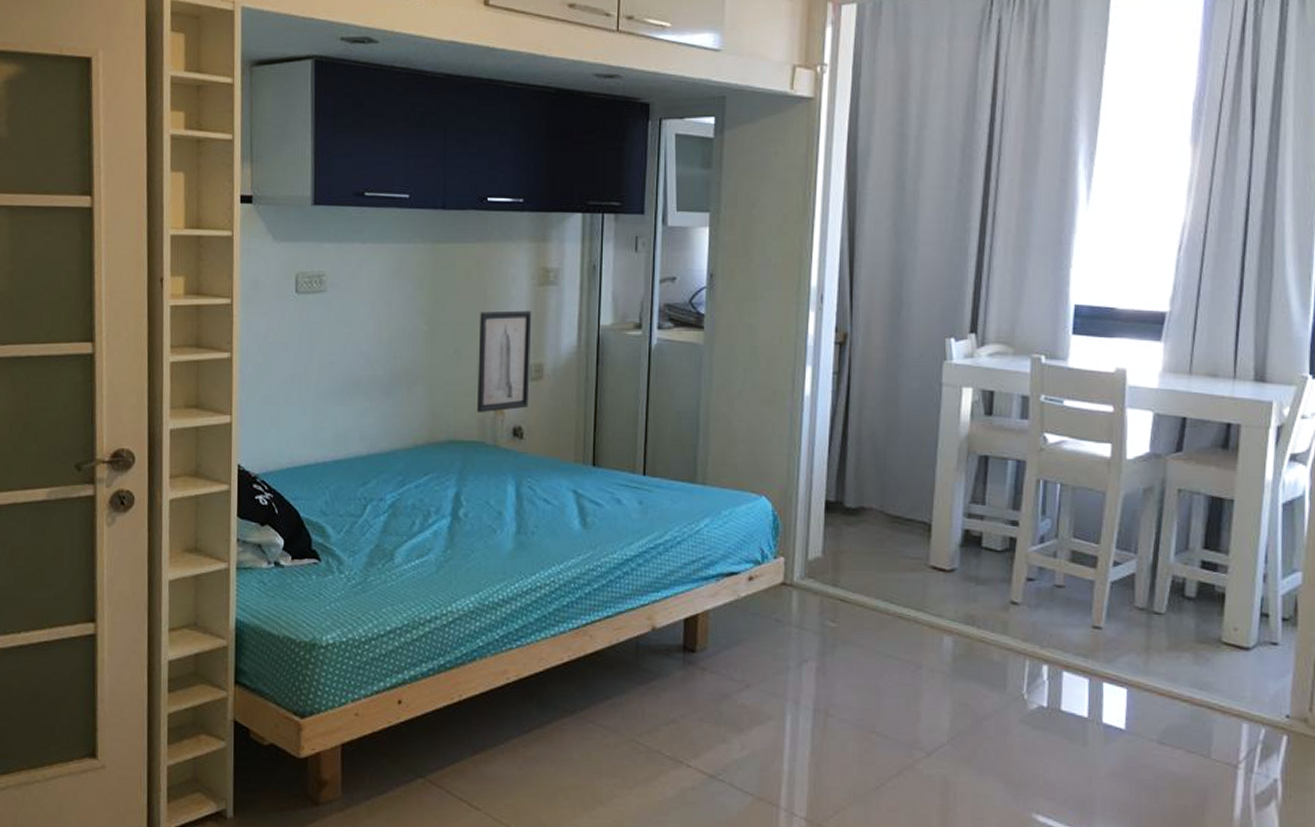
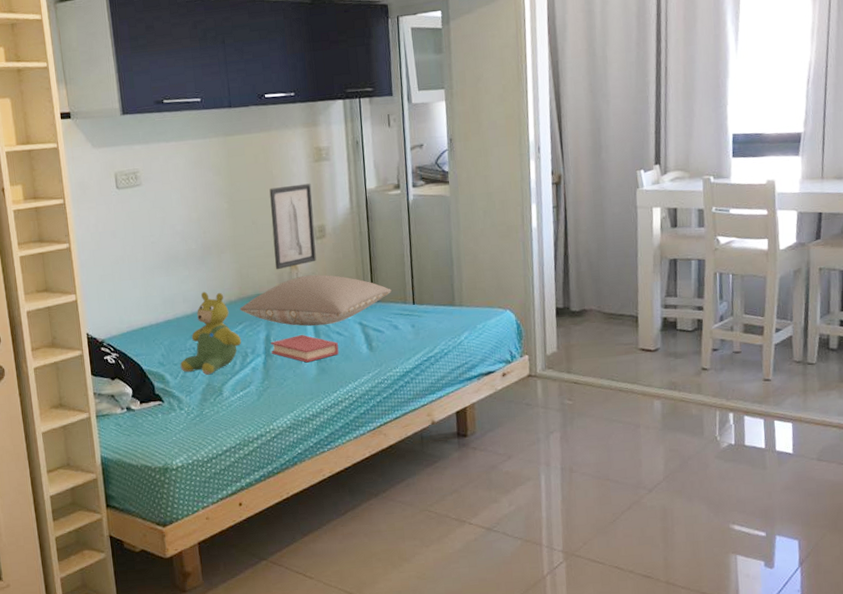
teddy bear: none [346,429,425,534] -> present [180,291,242,375]
pillow: none [427,423,618,489] -> present [239,274,392,326]
book: none [459,497,544,533] -> present [271,335,339,363]

